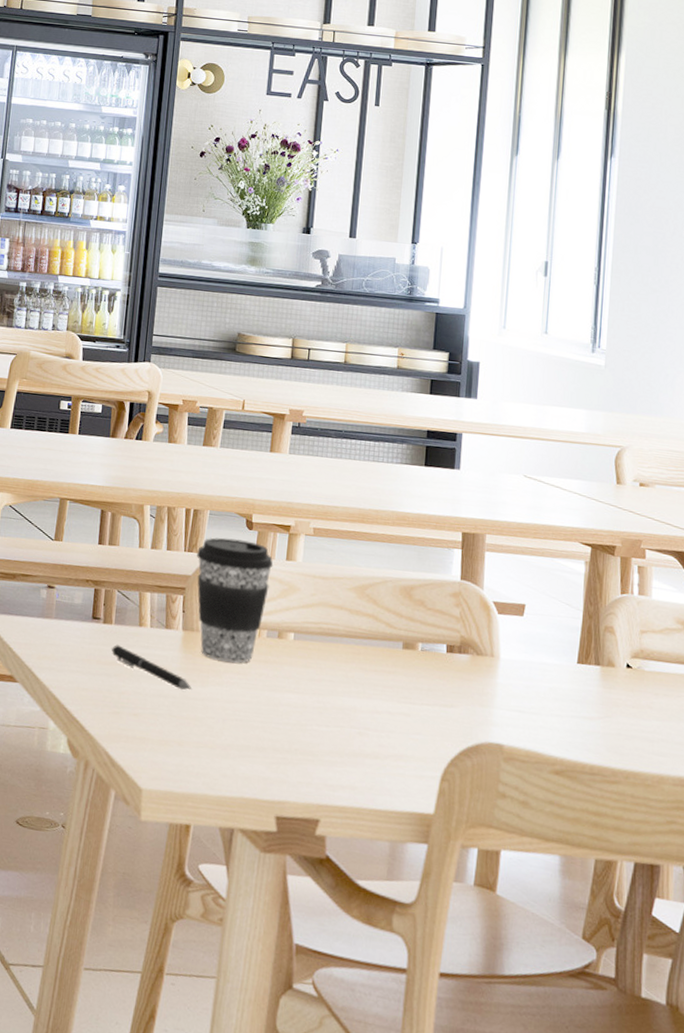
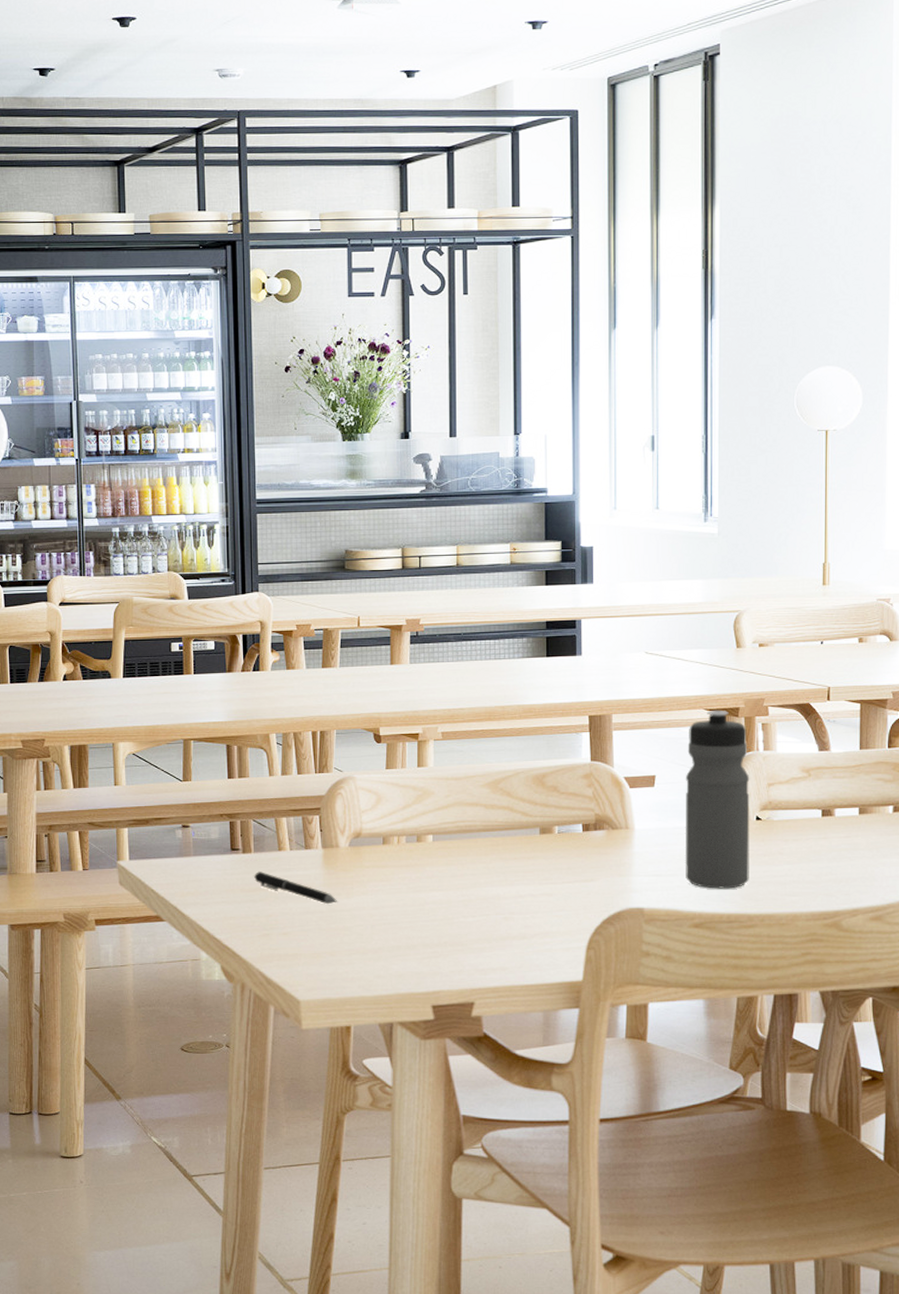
coffee cup: present [197,537,274,663] -> none [328,754,405,871]
water bottle: none [549,544,623,738] -> present [684,710,750,889]

